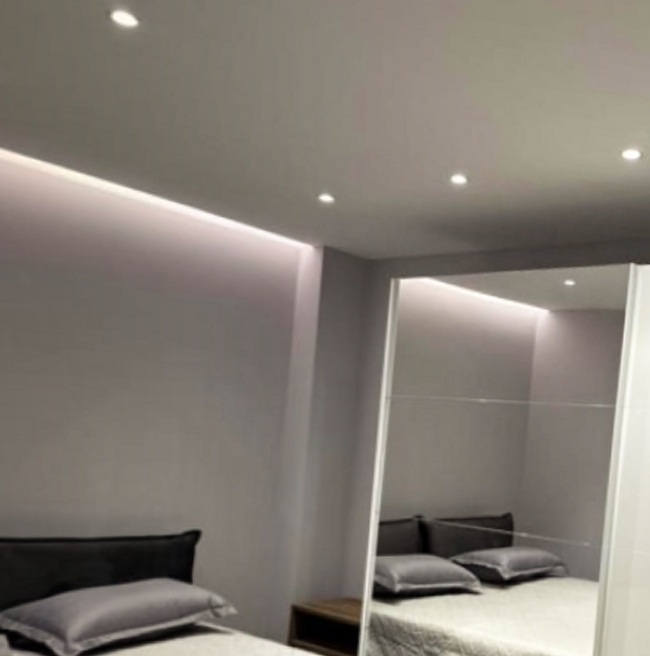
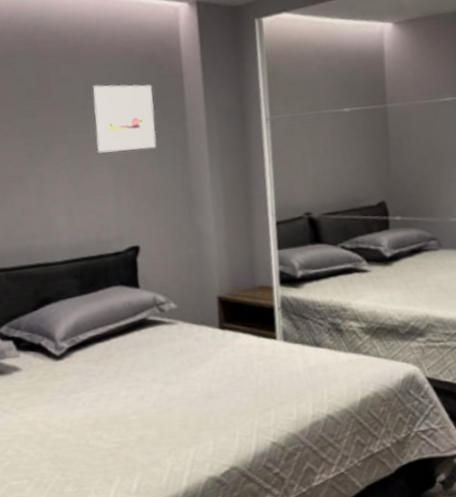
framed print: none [166,323,252,413] -> present [93,84,157,153]

